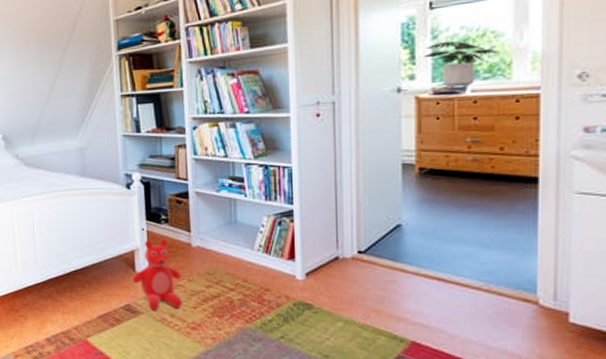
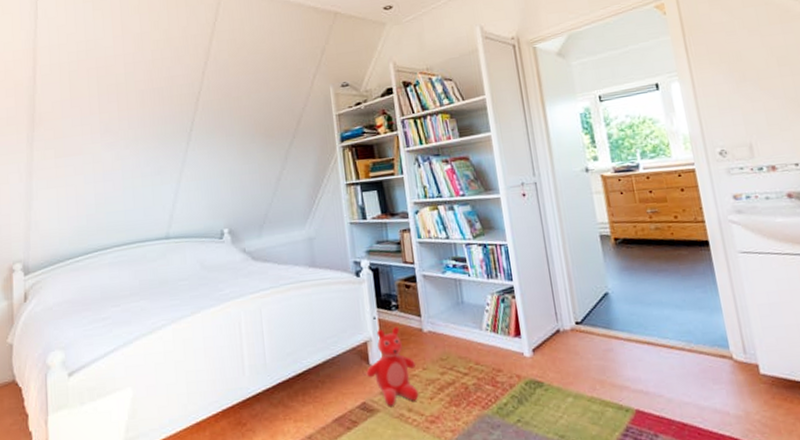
potted plant: present [424,40,499,88] -> none [602,127,658,167]

